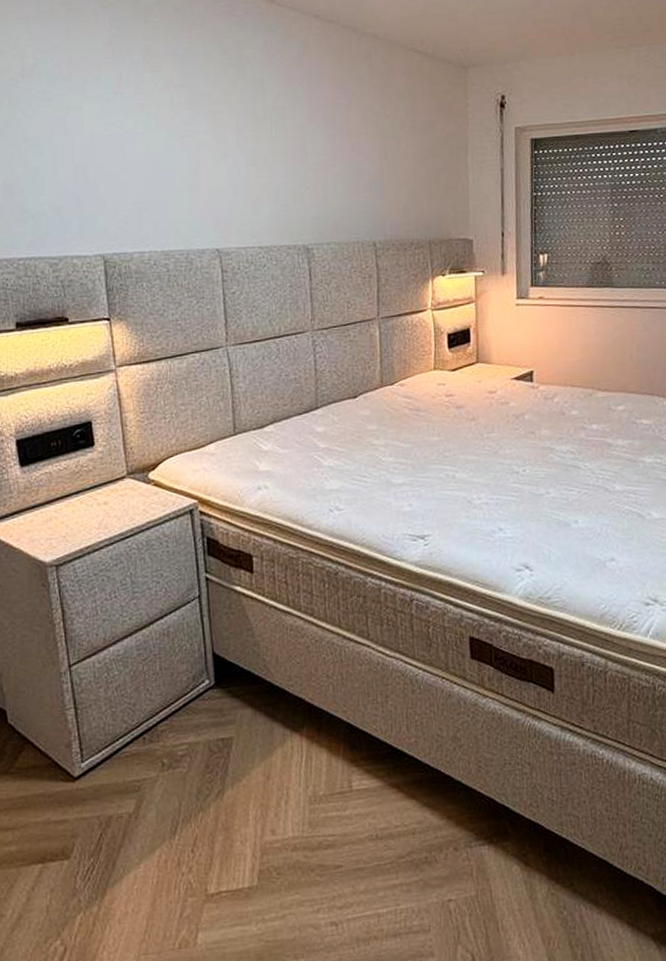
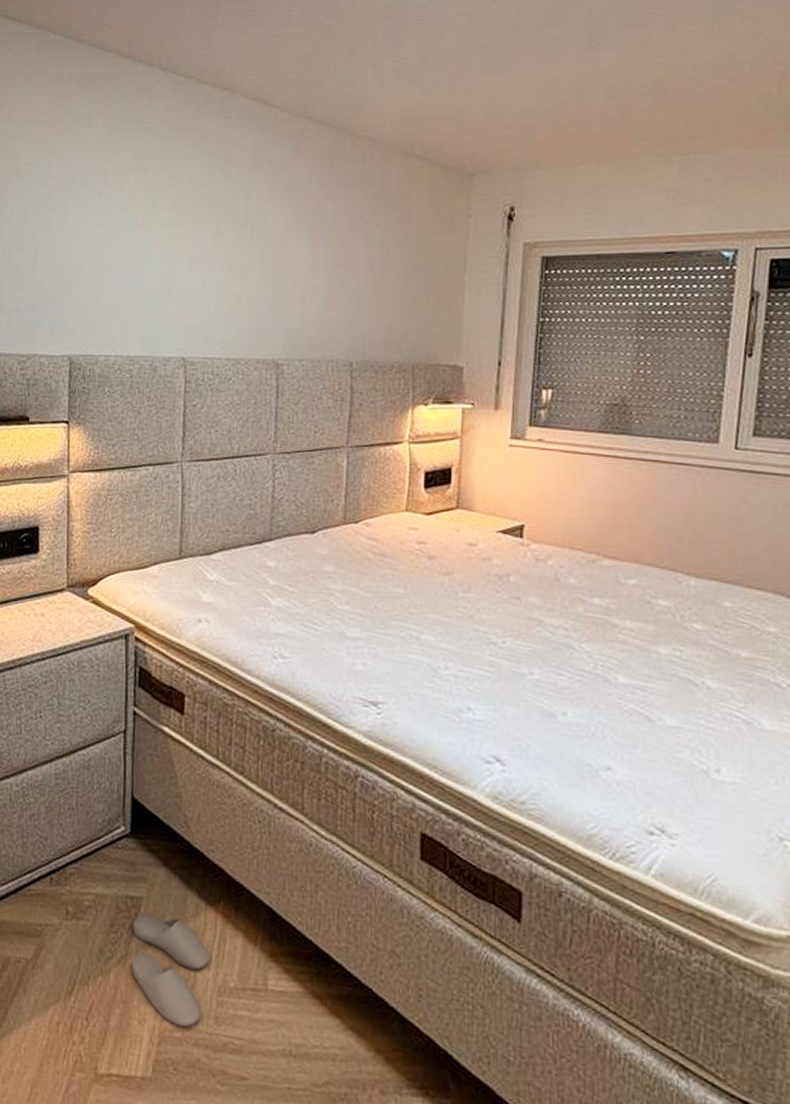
slippers: none [226,749,300,838] -> present [131,914,211,1028]

